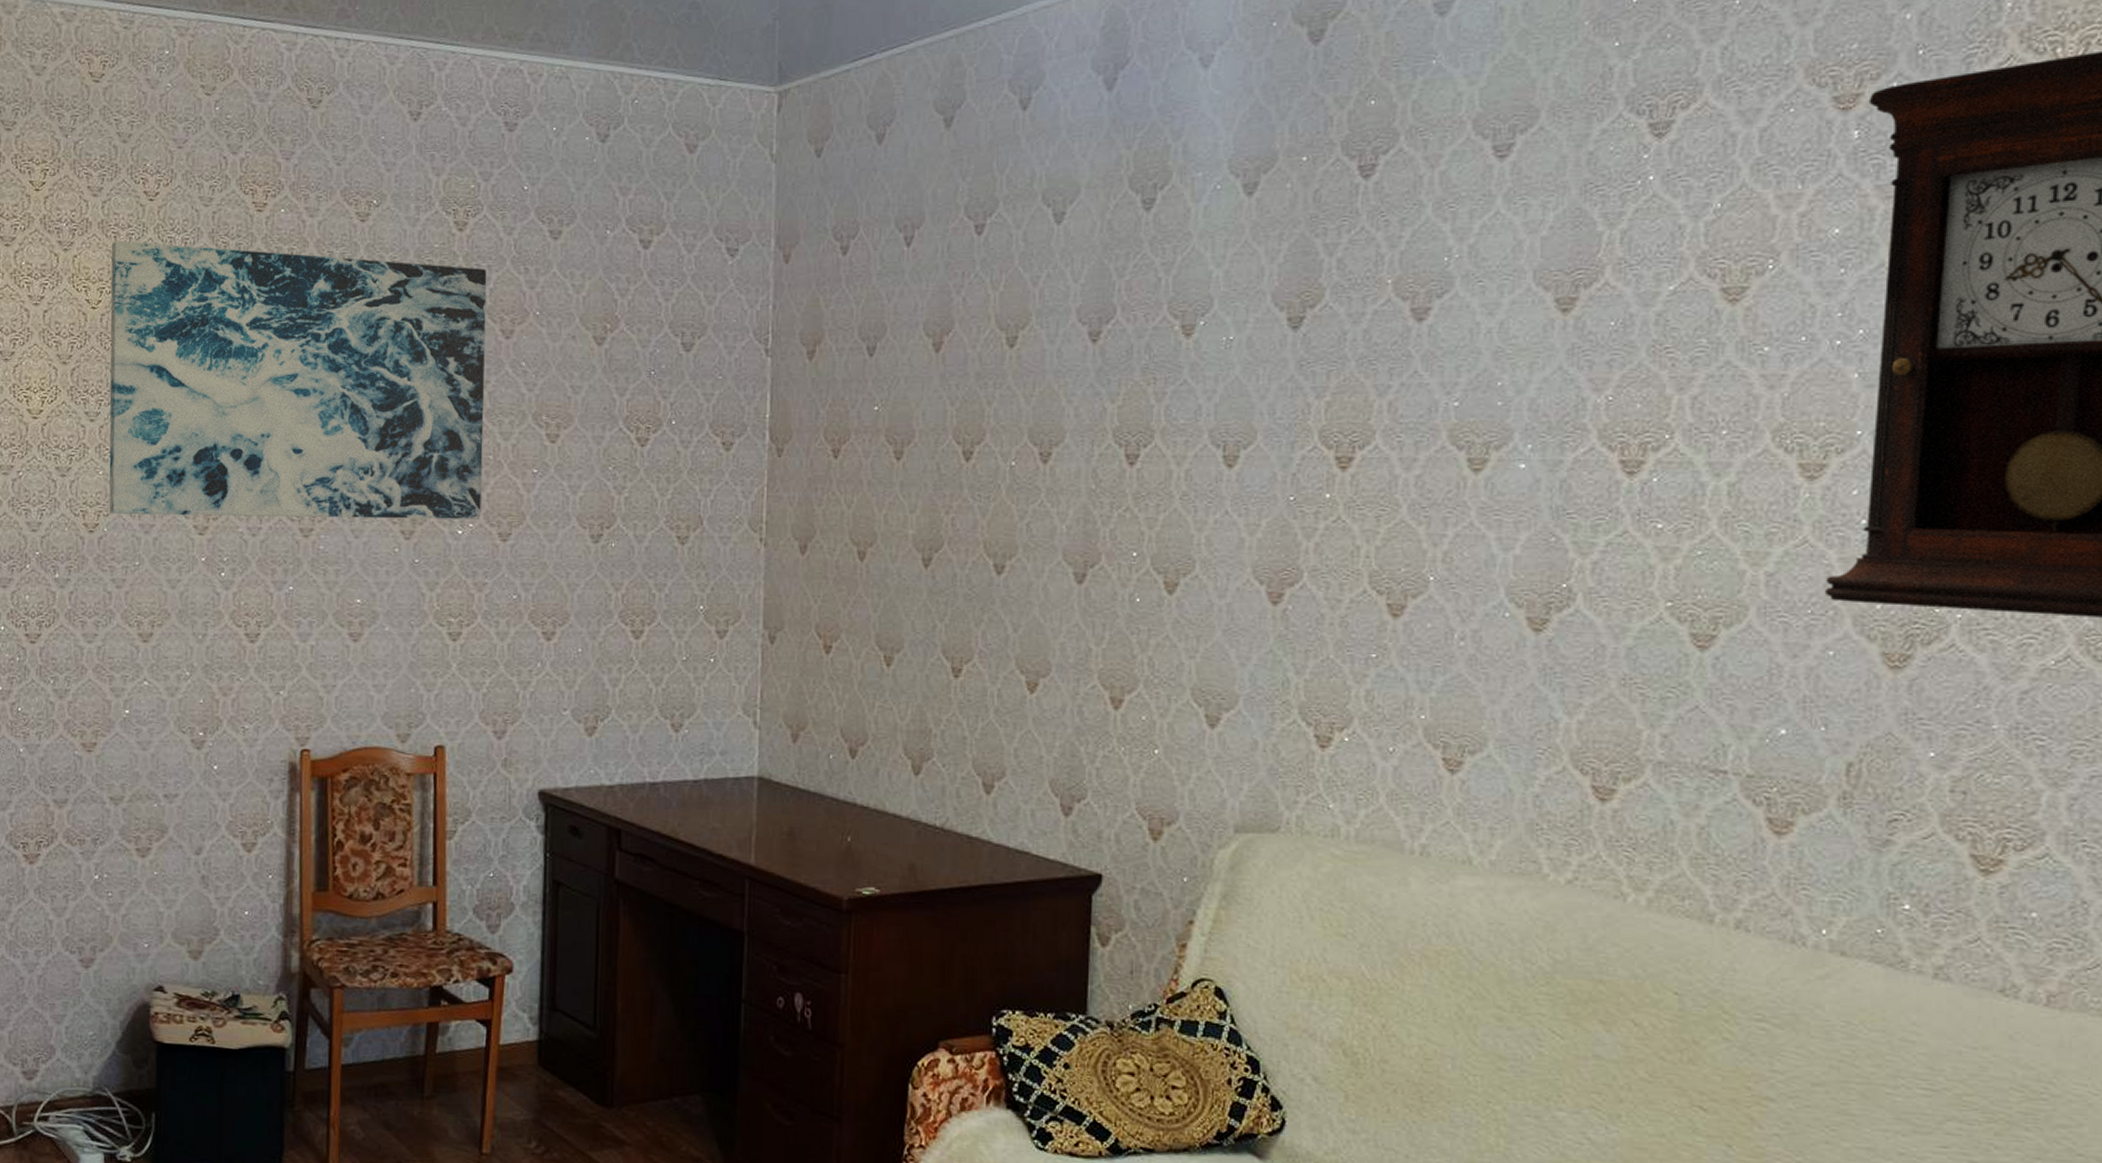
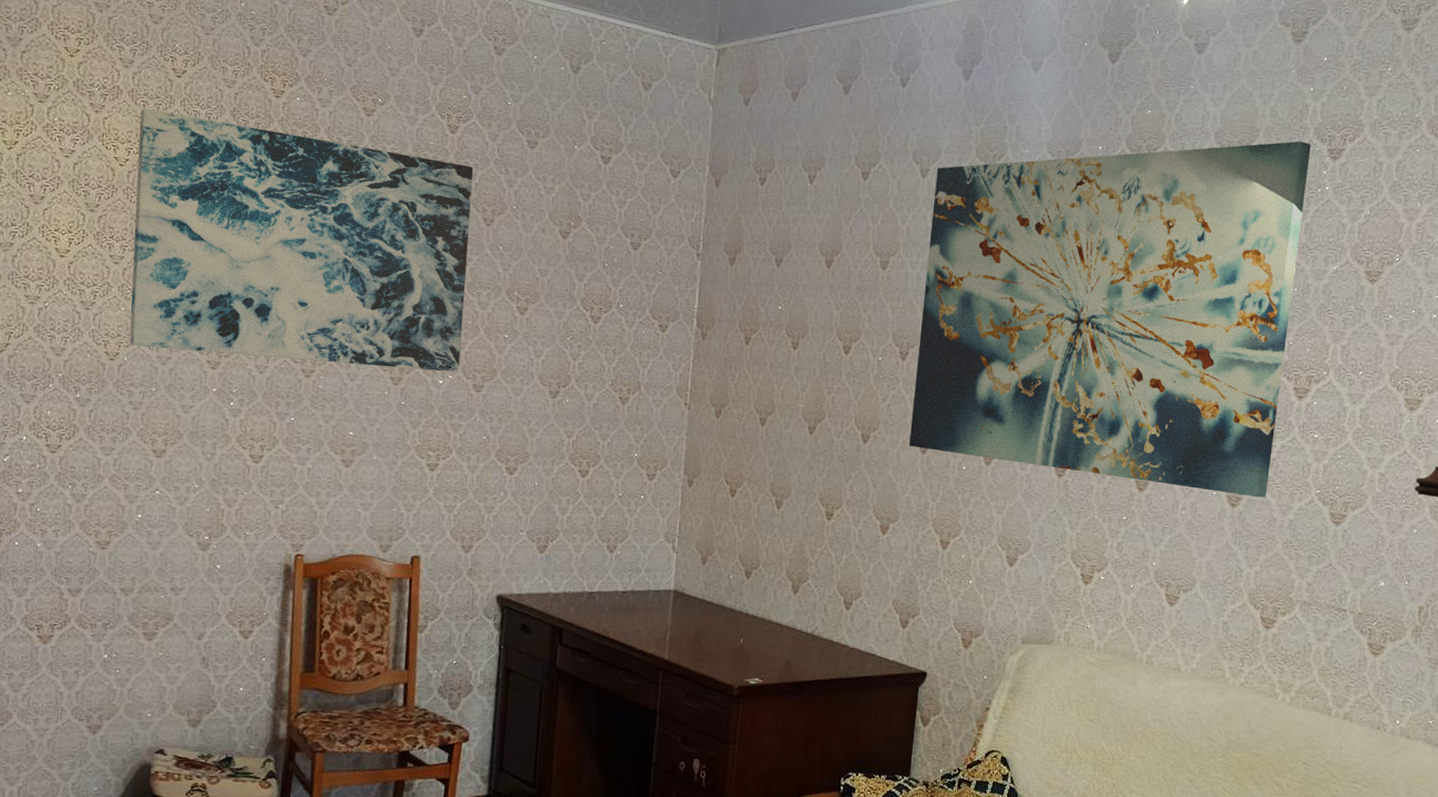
wall art: none [1060,117,1621,618] -> present [909,141,1311,498]

